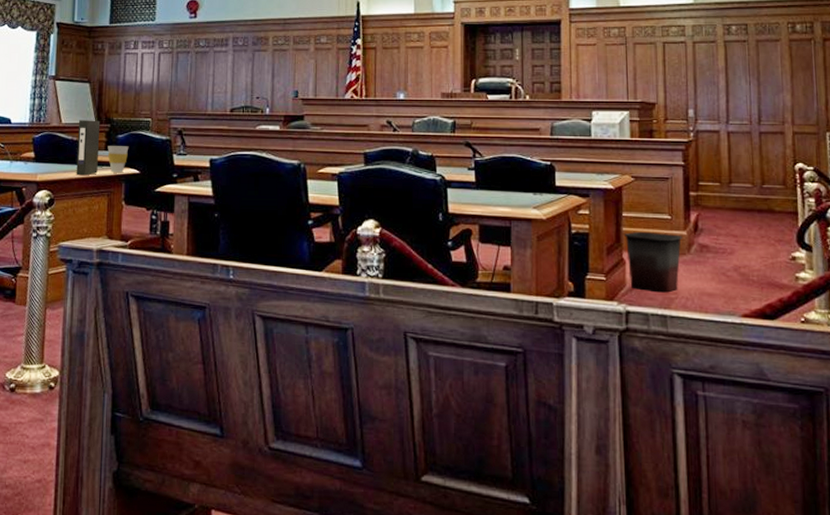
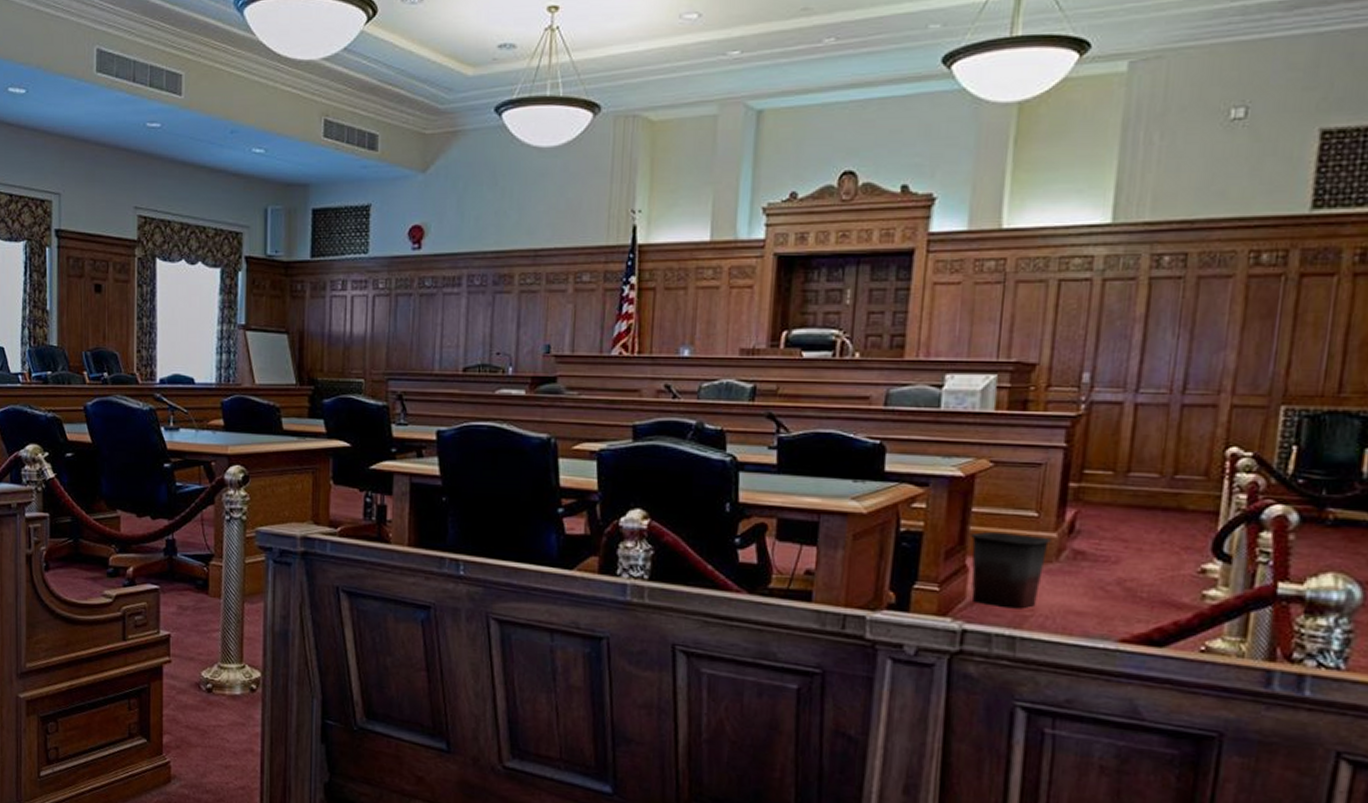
binder: present [76,120,101,176] -> none [274,380,302,449]
cup: present [107,146,129,173] -> none [311,412,337,446]

